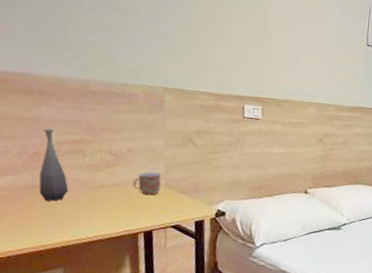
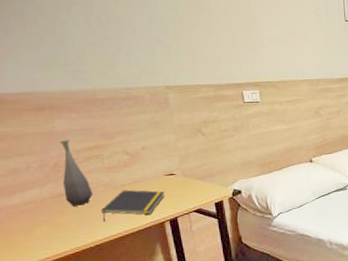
notepad: none [73,191,144,223] -> present [100,189,165,222]
mug: present [132,172,162,196] -> none [151,164,178,187]

